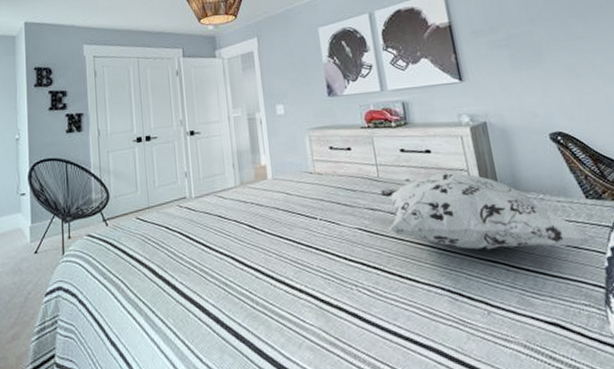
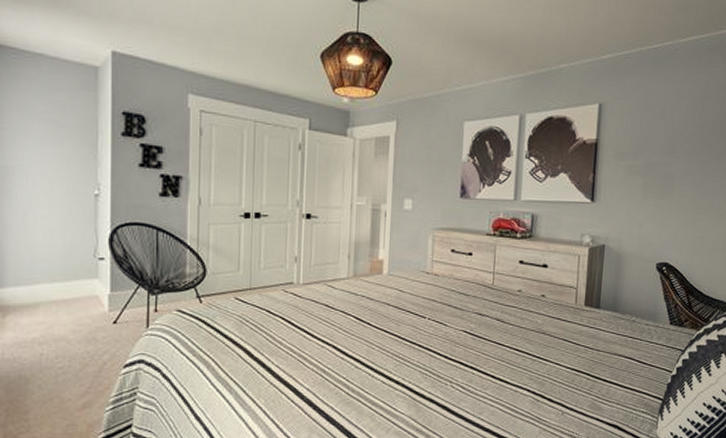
decorative pillow: present [380,173,596,250] -> none [491,287,668,364]

